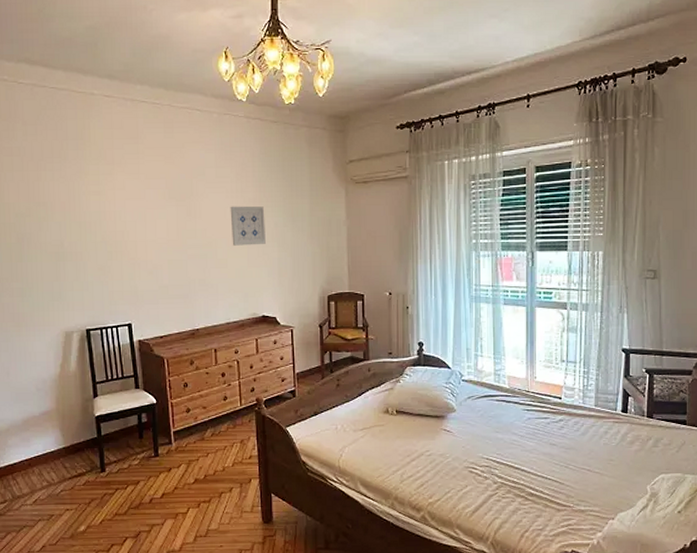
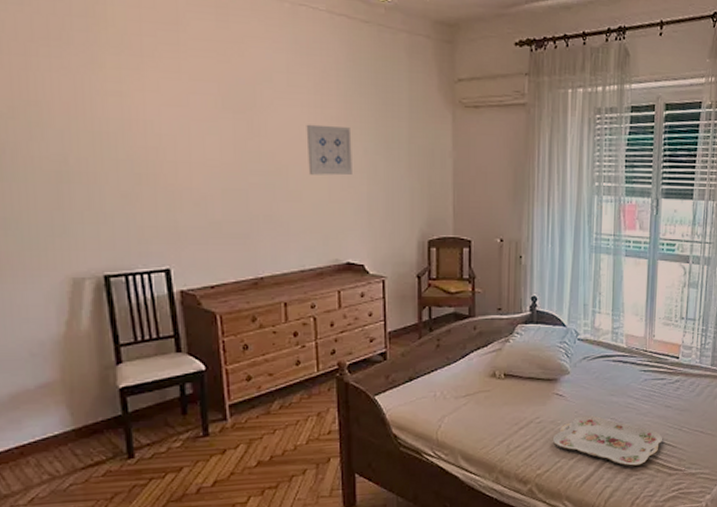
serving tray: none [442,450,549,500] -> present [552,415,662,466]

